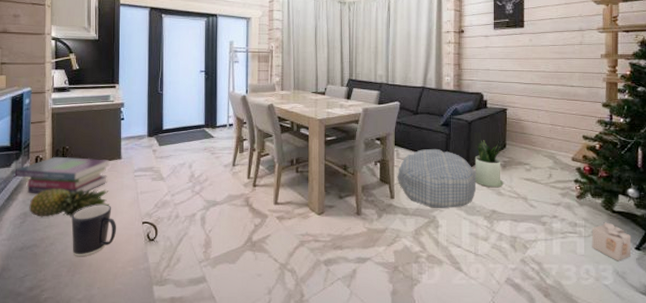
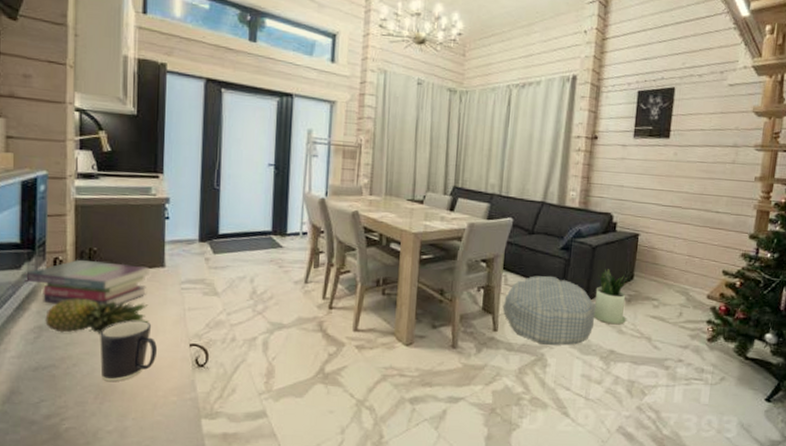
gift box: present [592,222,632,261] -> none [717,369,763,413]

